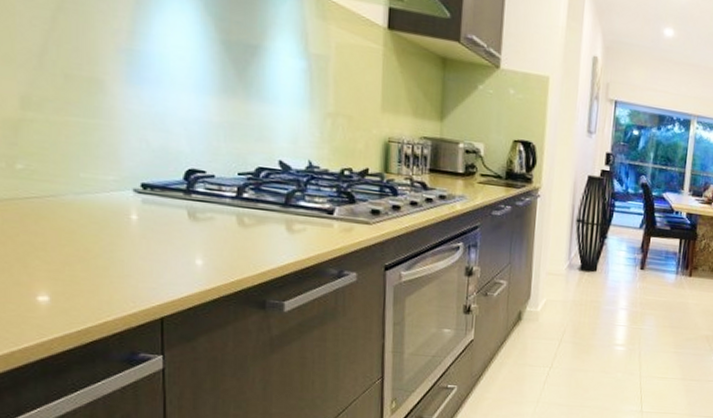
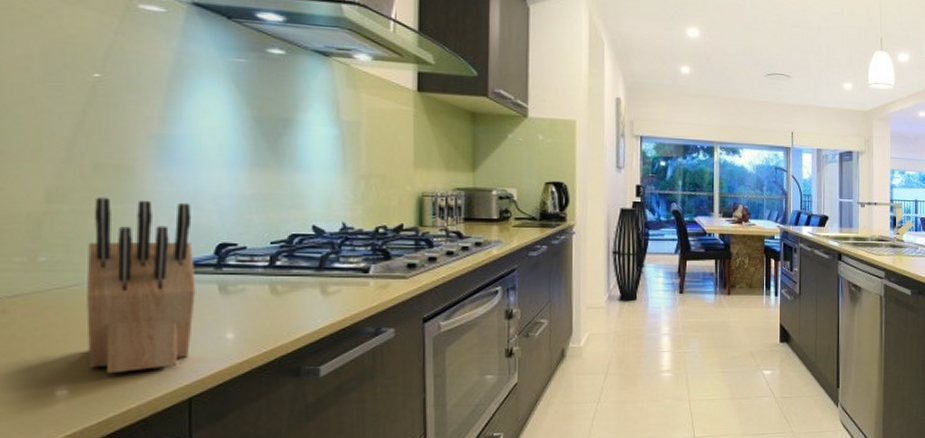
knife block: none [63,109,166,287] -> present [86,197,196,374]

